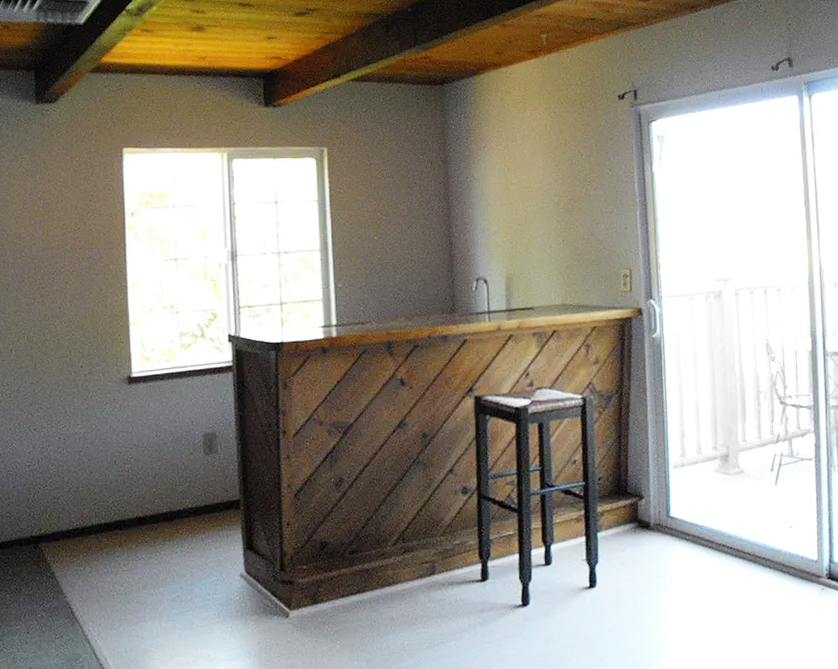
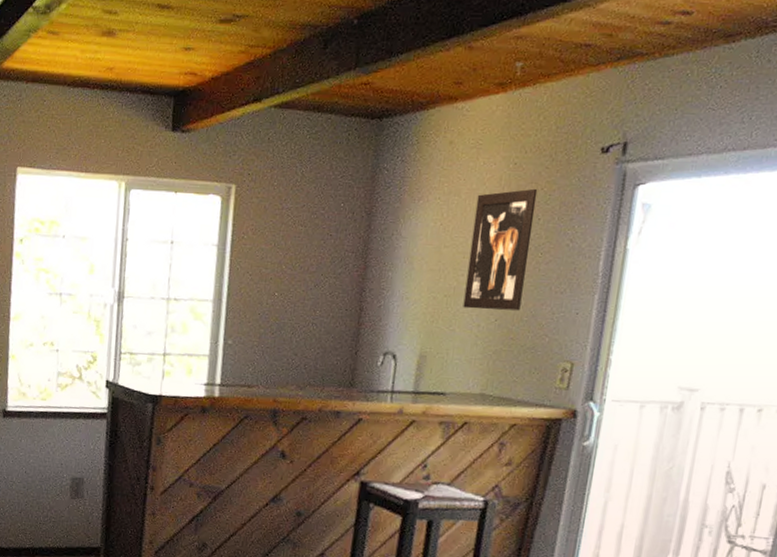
wall art: none [530,131,581,233] -> present [463,188,538,311]

